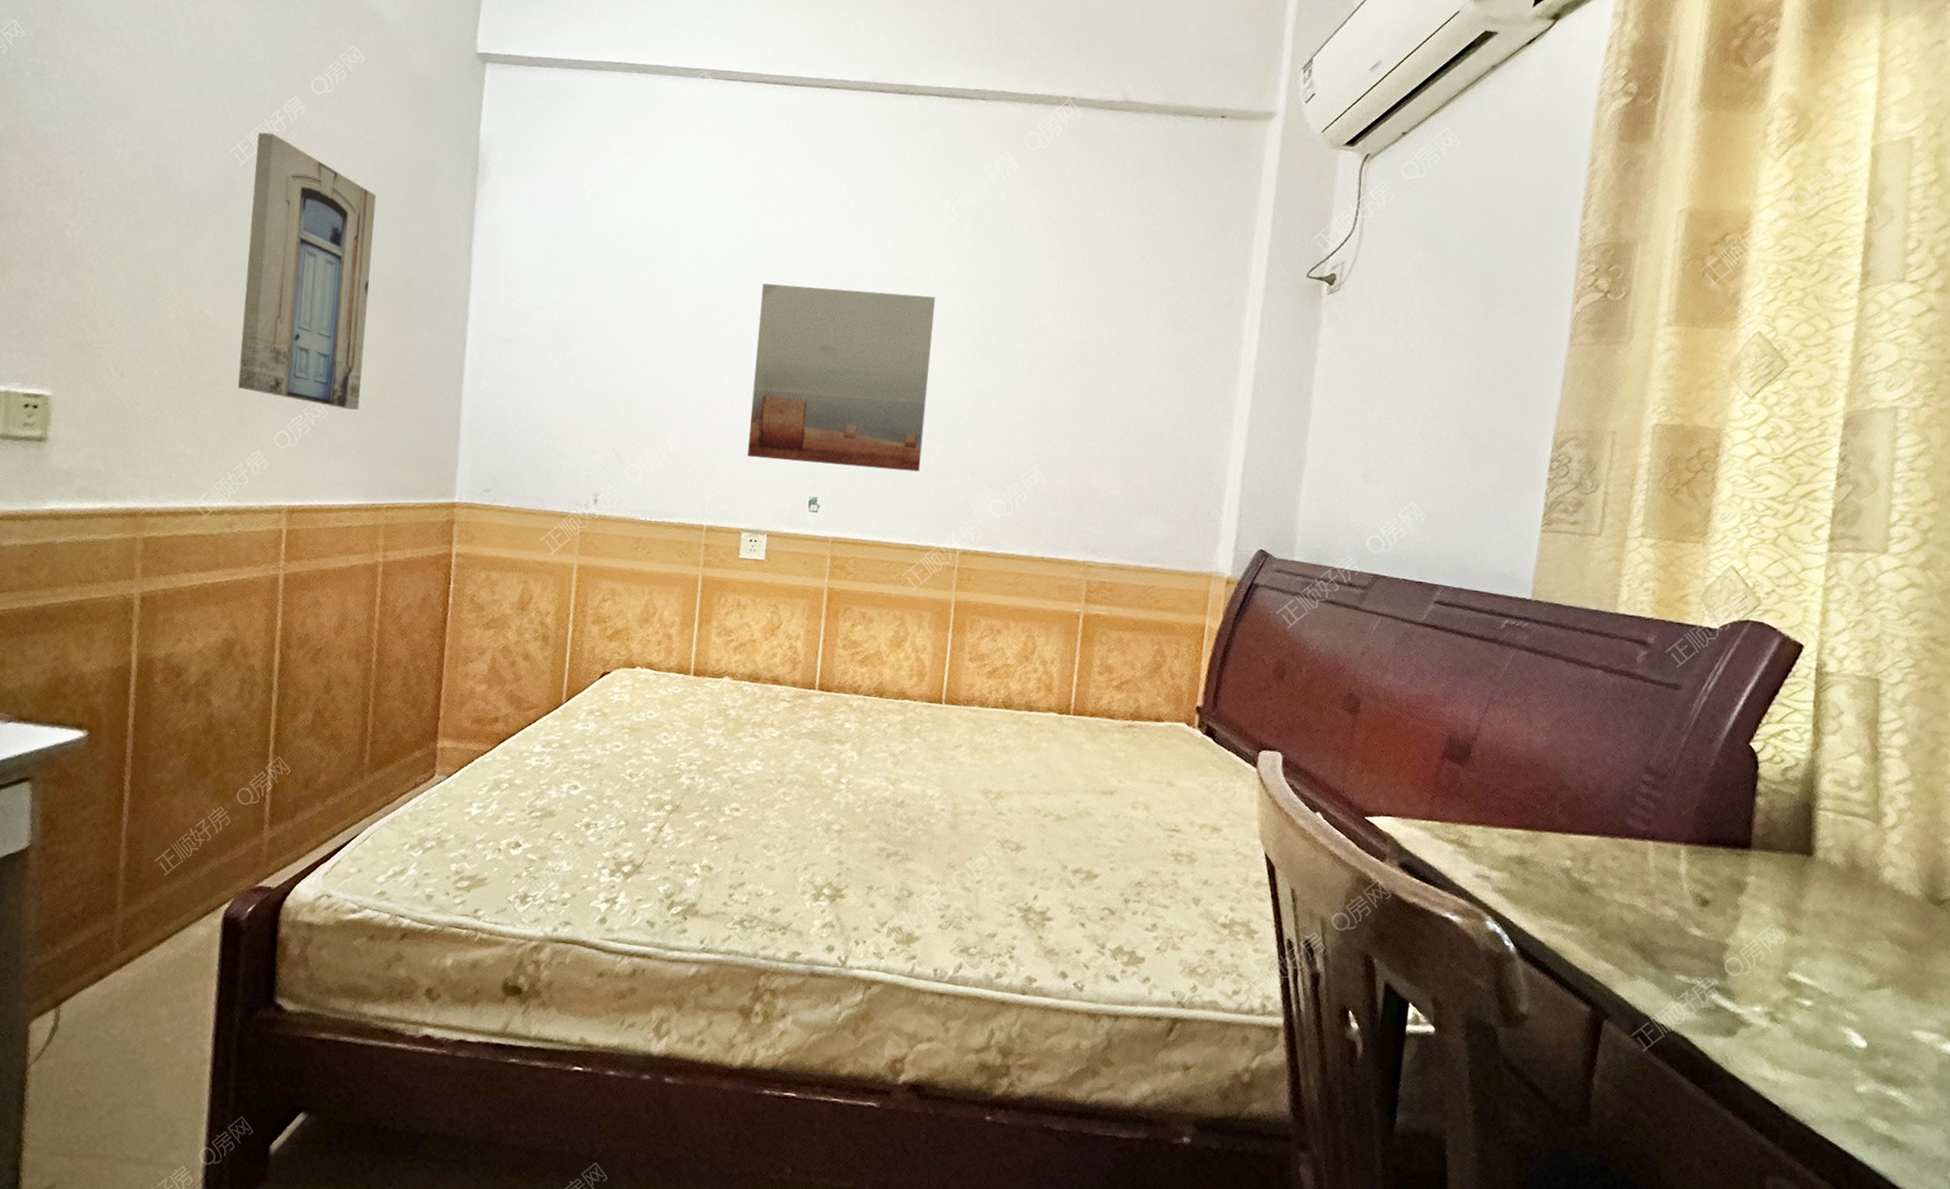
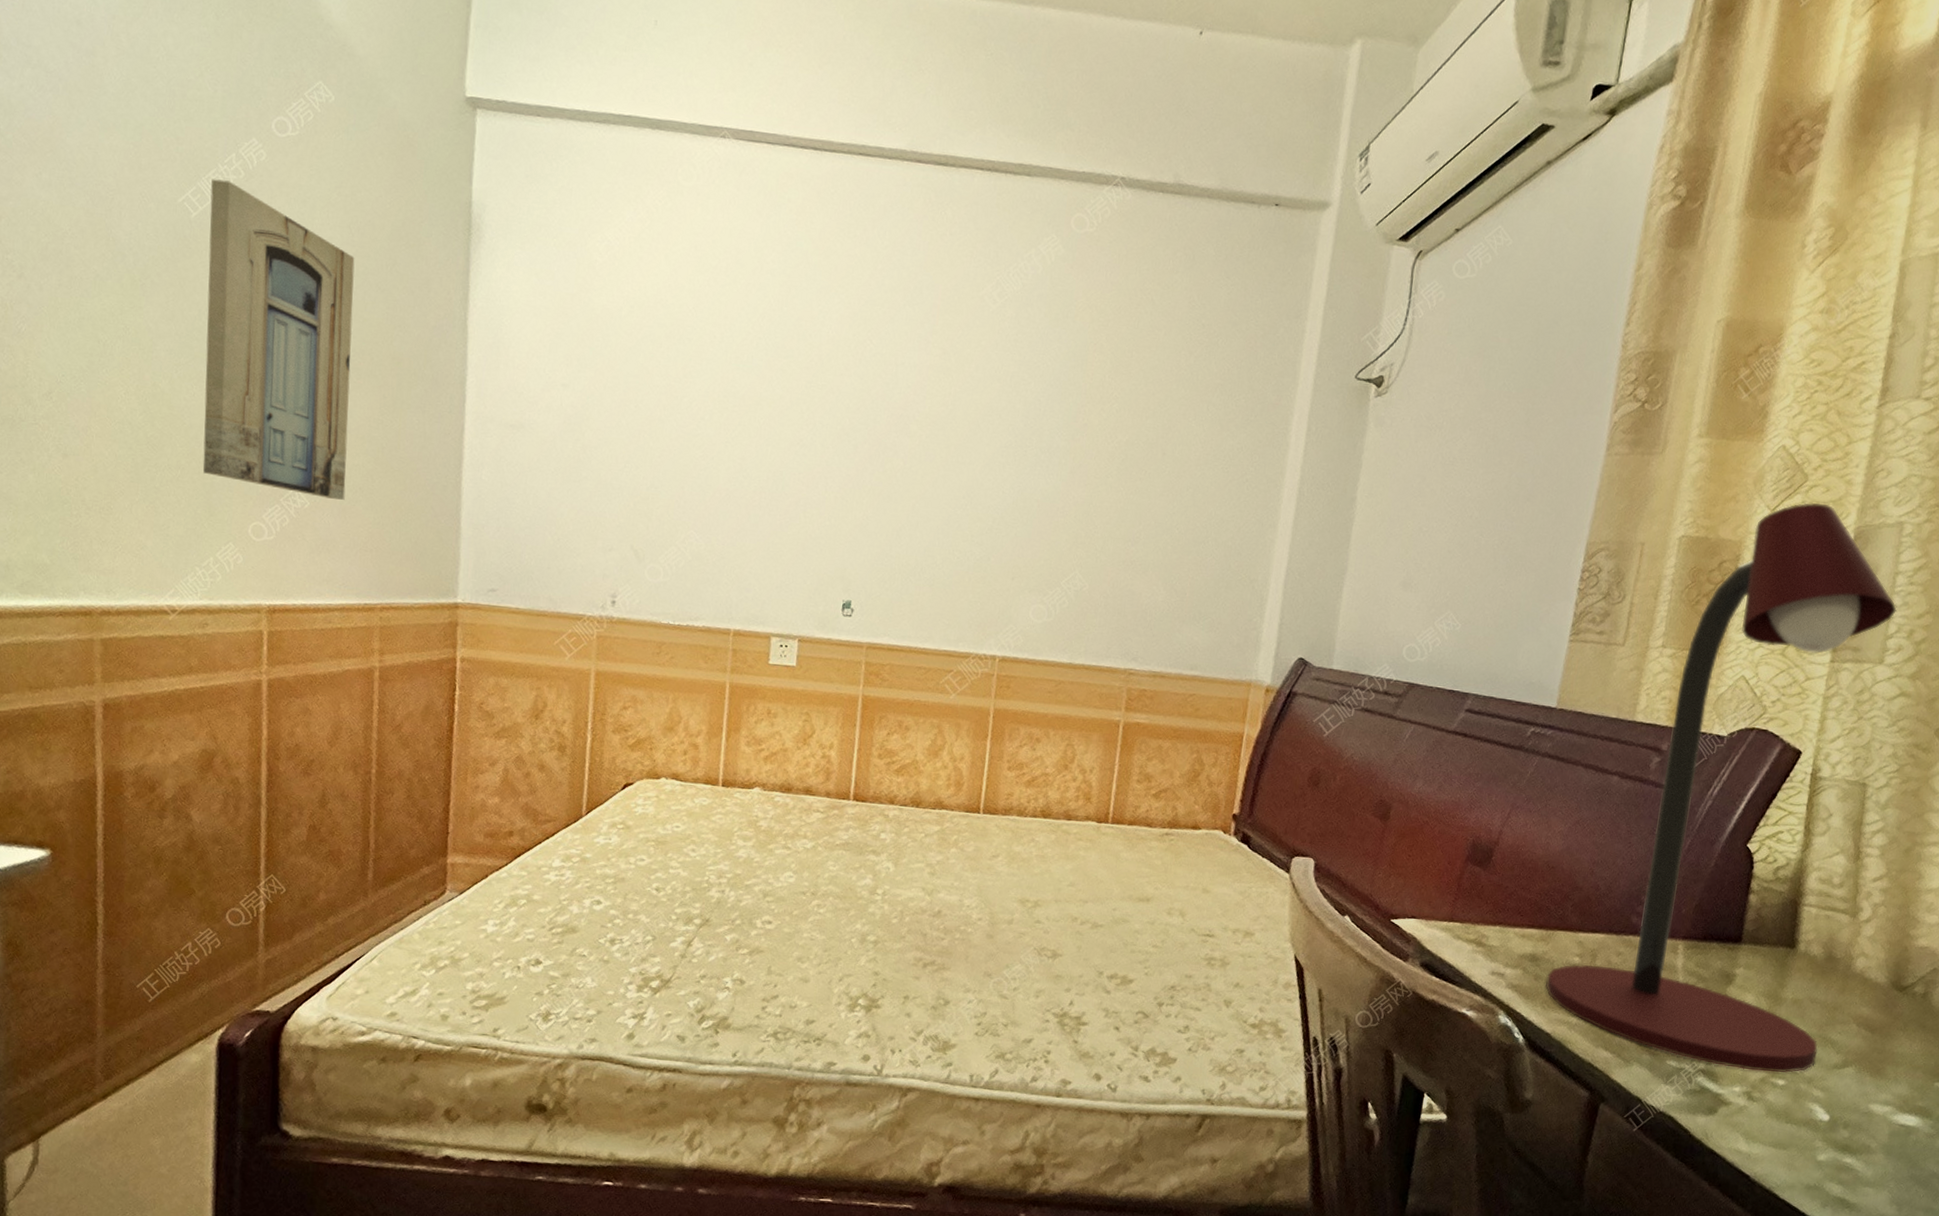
wall art: present [747,283,935,472] -> none [777,370,976,575]
desk lamp: none [1536,388,1898,993] -> present [1546,502,1897,1074]

